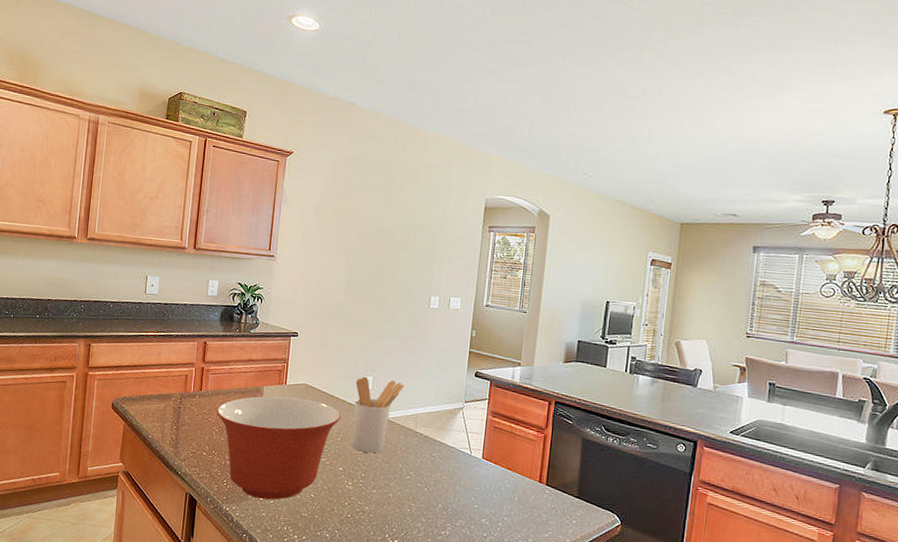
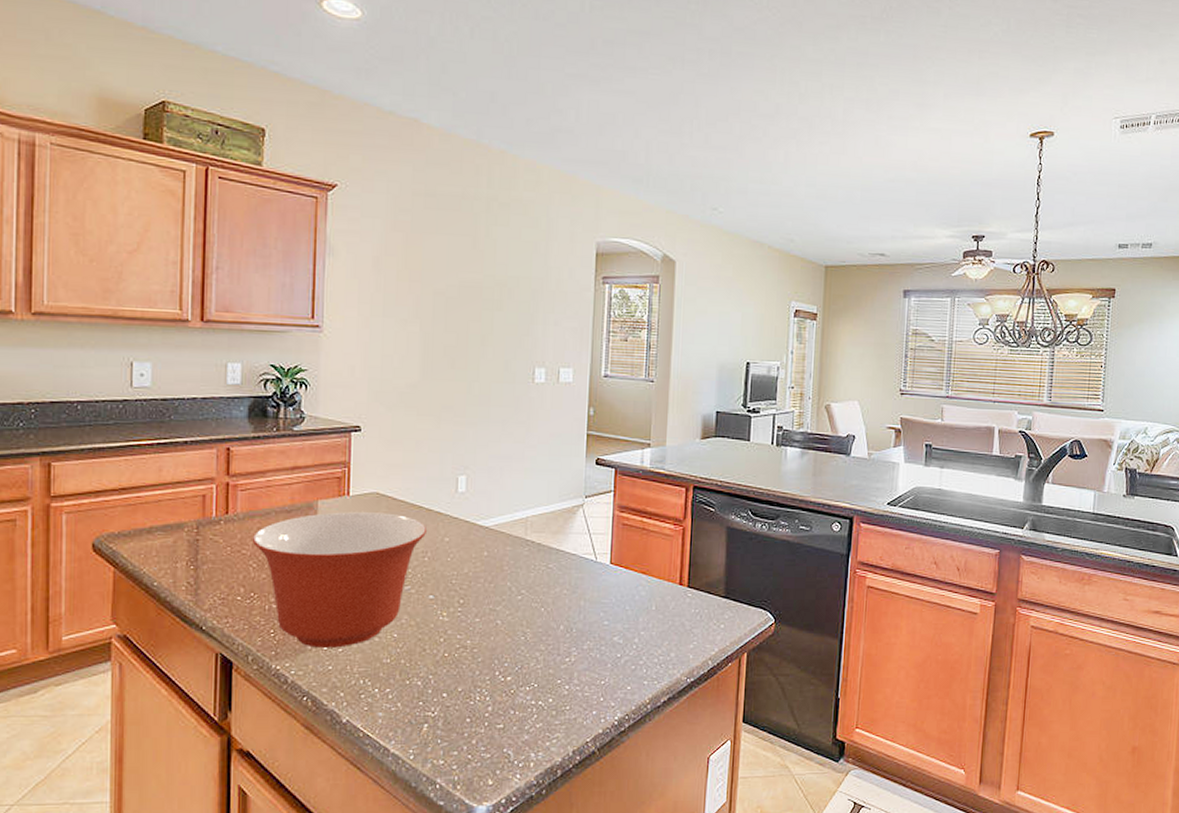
utensil holder: present [352,376,405,453] -> none [443,476,508,572]

